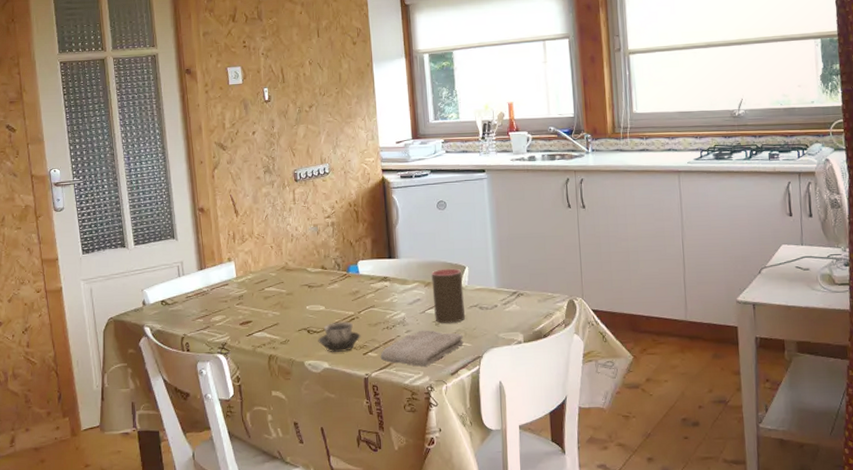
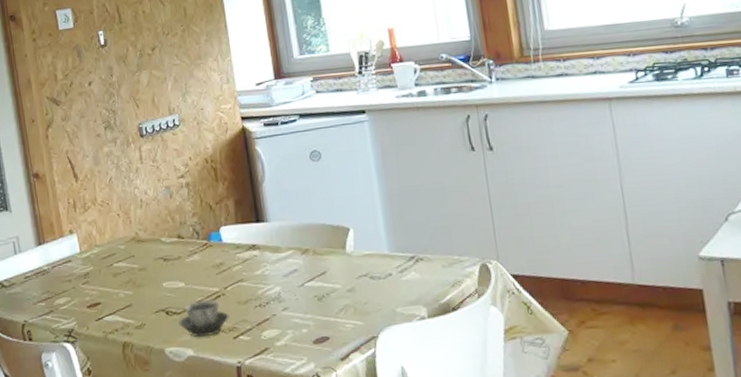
washcloth: present [380,330,464,367] -> none [253,306,354,351]
cup: present [432,268,466,323] -> none [309,231,354,298]

